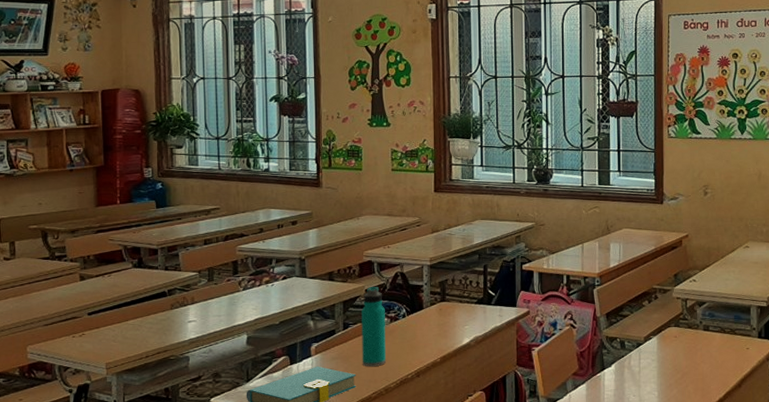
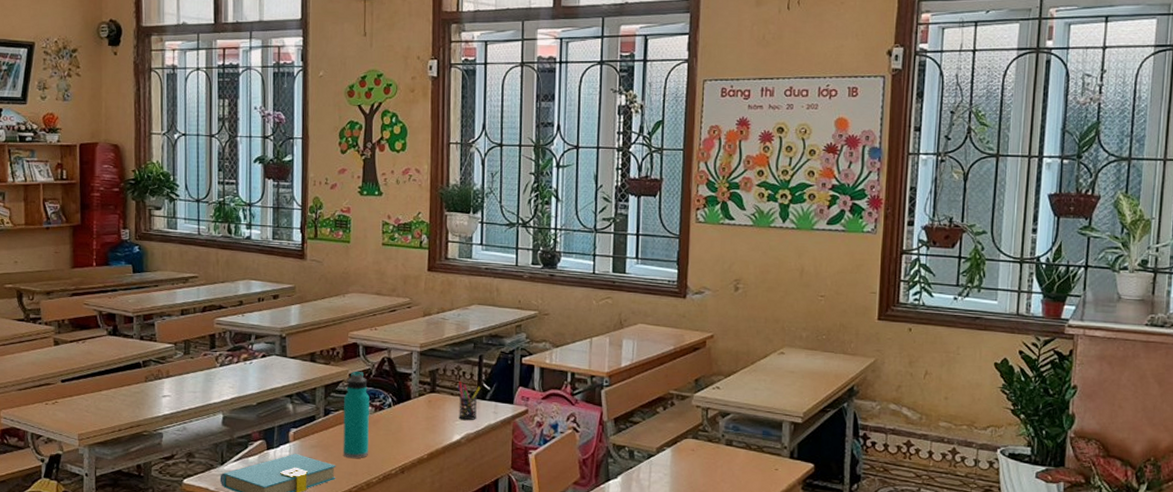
pen holder: none [465,289,486,324] -> present [457,381,481,420]

